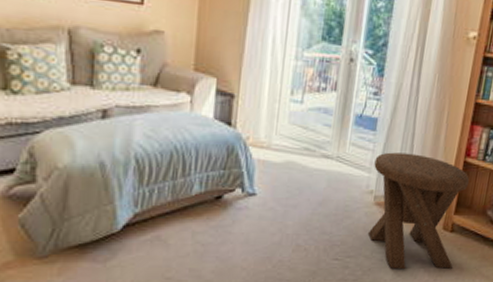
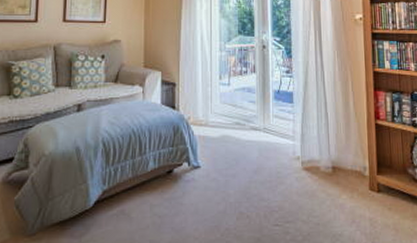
music stool: present [367,152,470,269] -> none [296,120,388,232]

